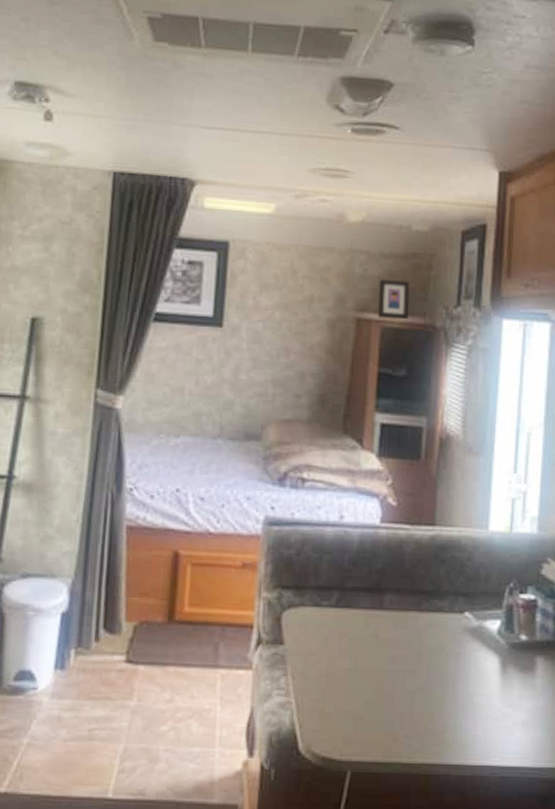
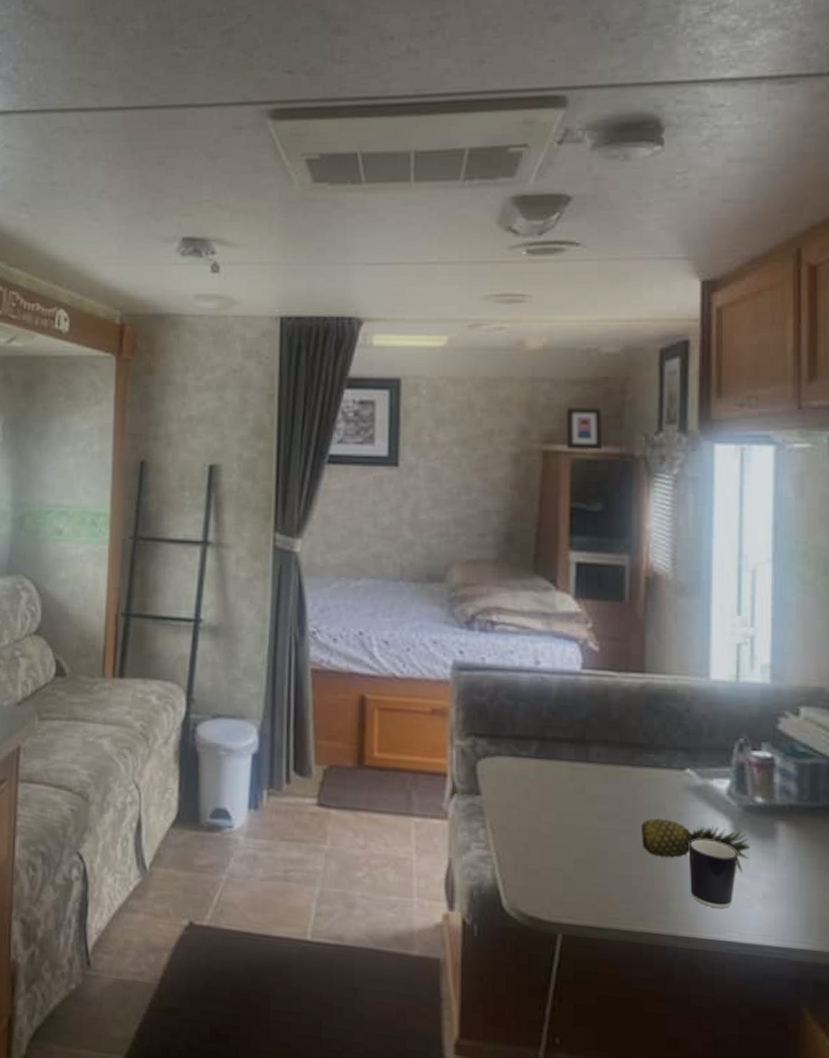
fruit: none [424,658,514,703] -> present [641,818,750,873]
mug: none [463,675,504,737] -> present [688,839,738,909]

